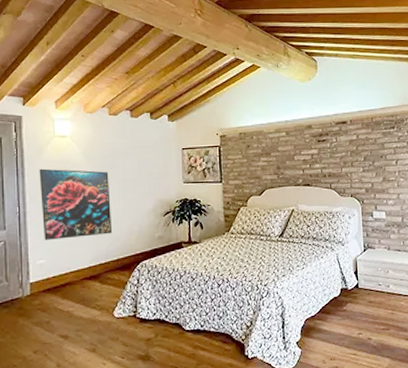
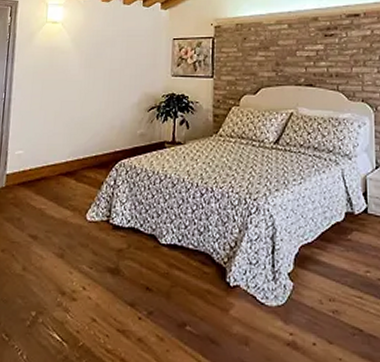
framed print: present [39,168,113,240] -> none [25,54,96,130]

